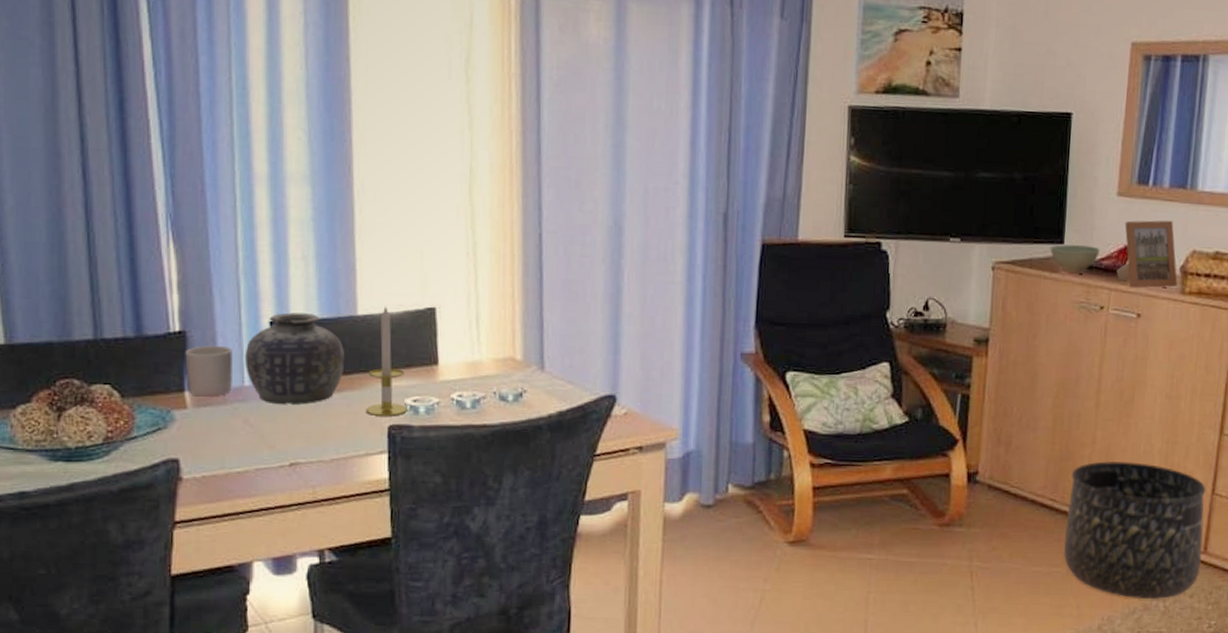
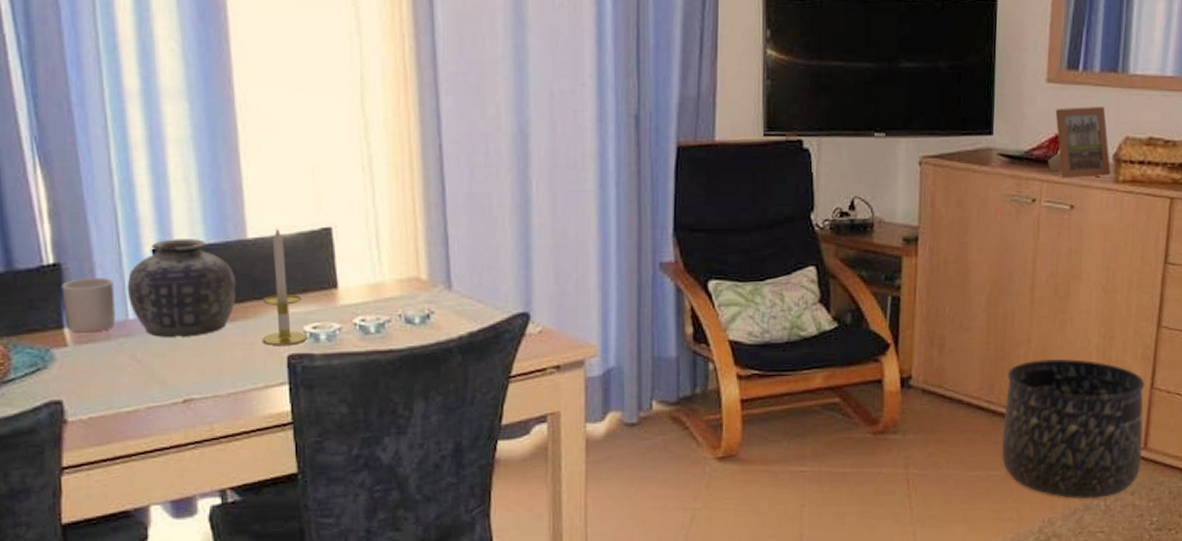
bowl: present [1050,244,1101,275] -> none [978,135,1032,167]

